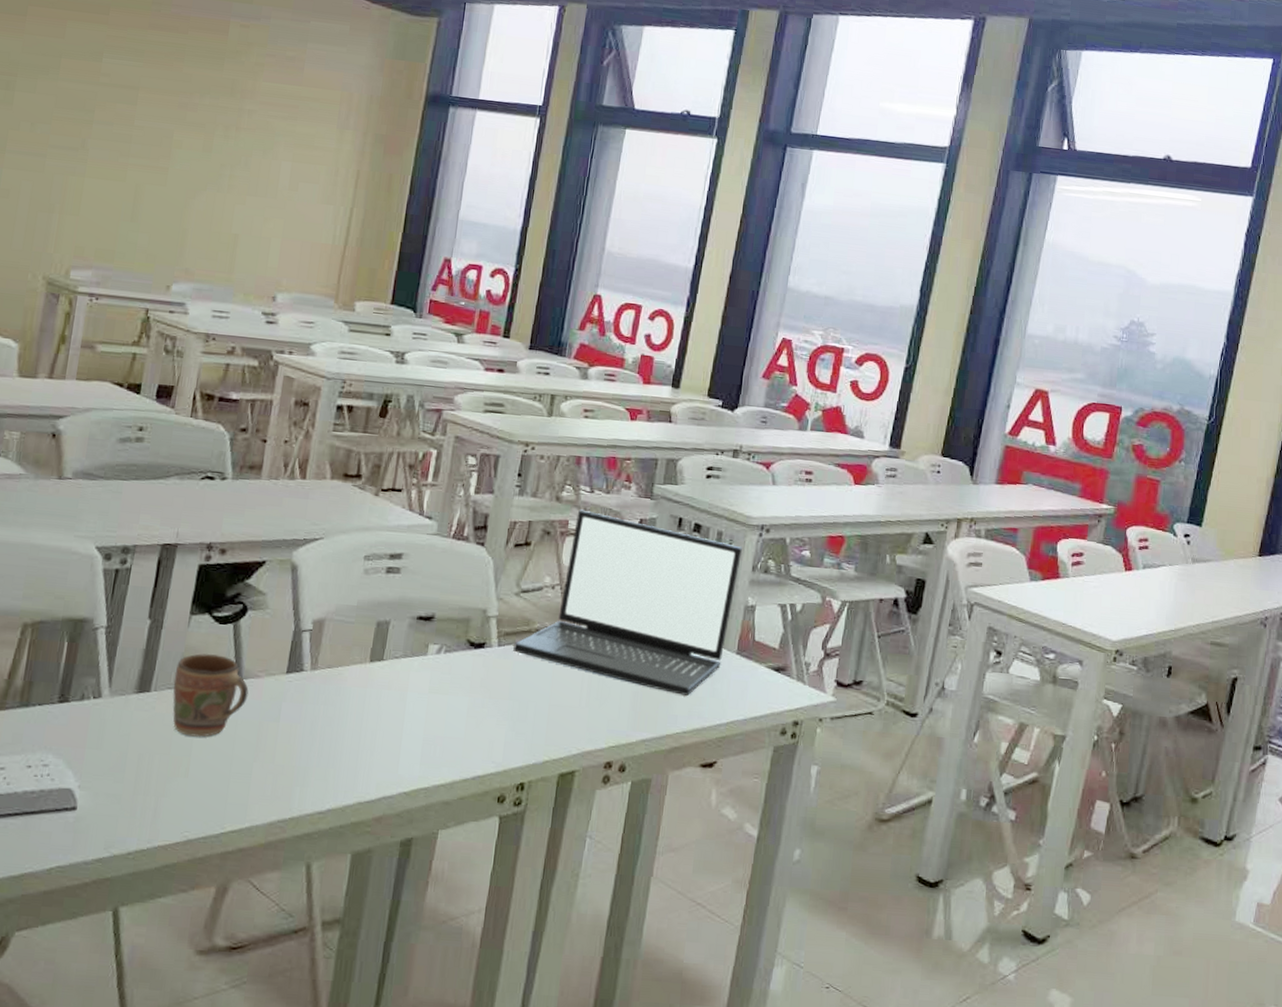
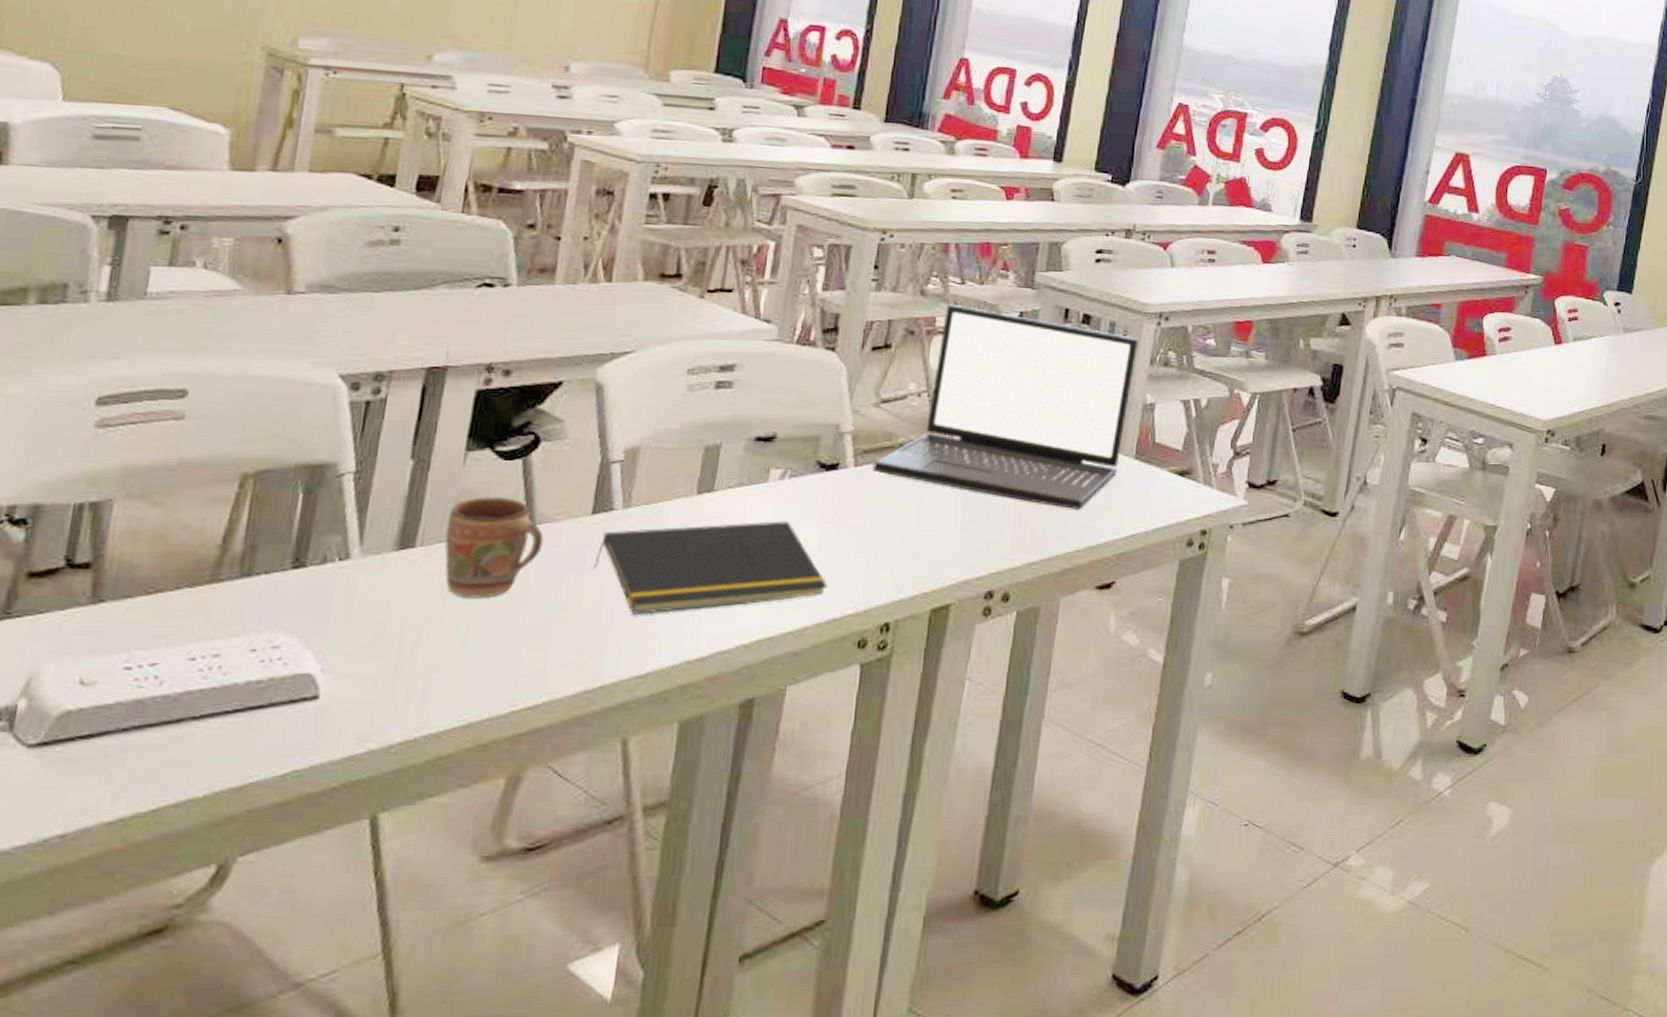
notepad: none [287,688,474,761] -> present [593,521,828,614]

